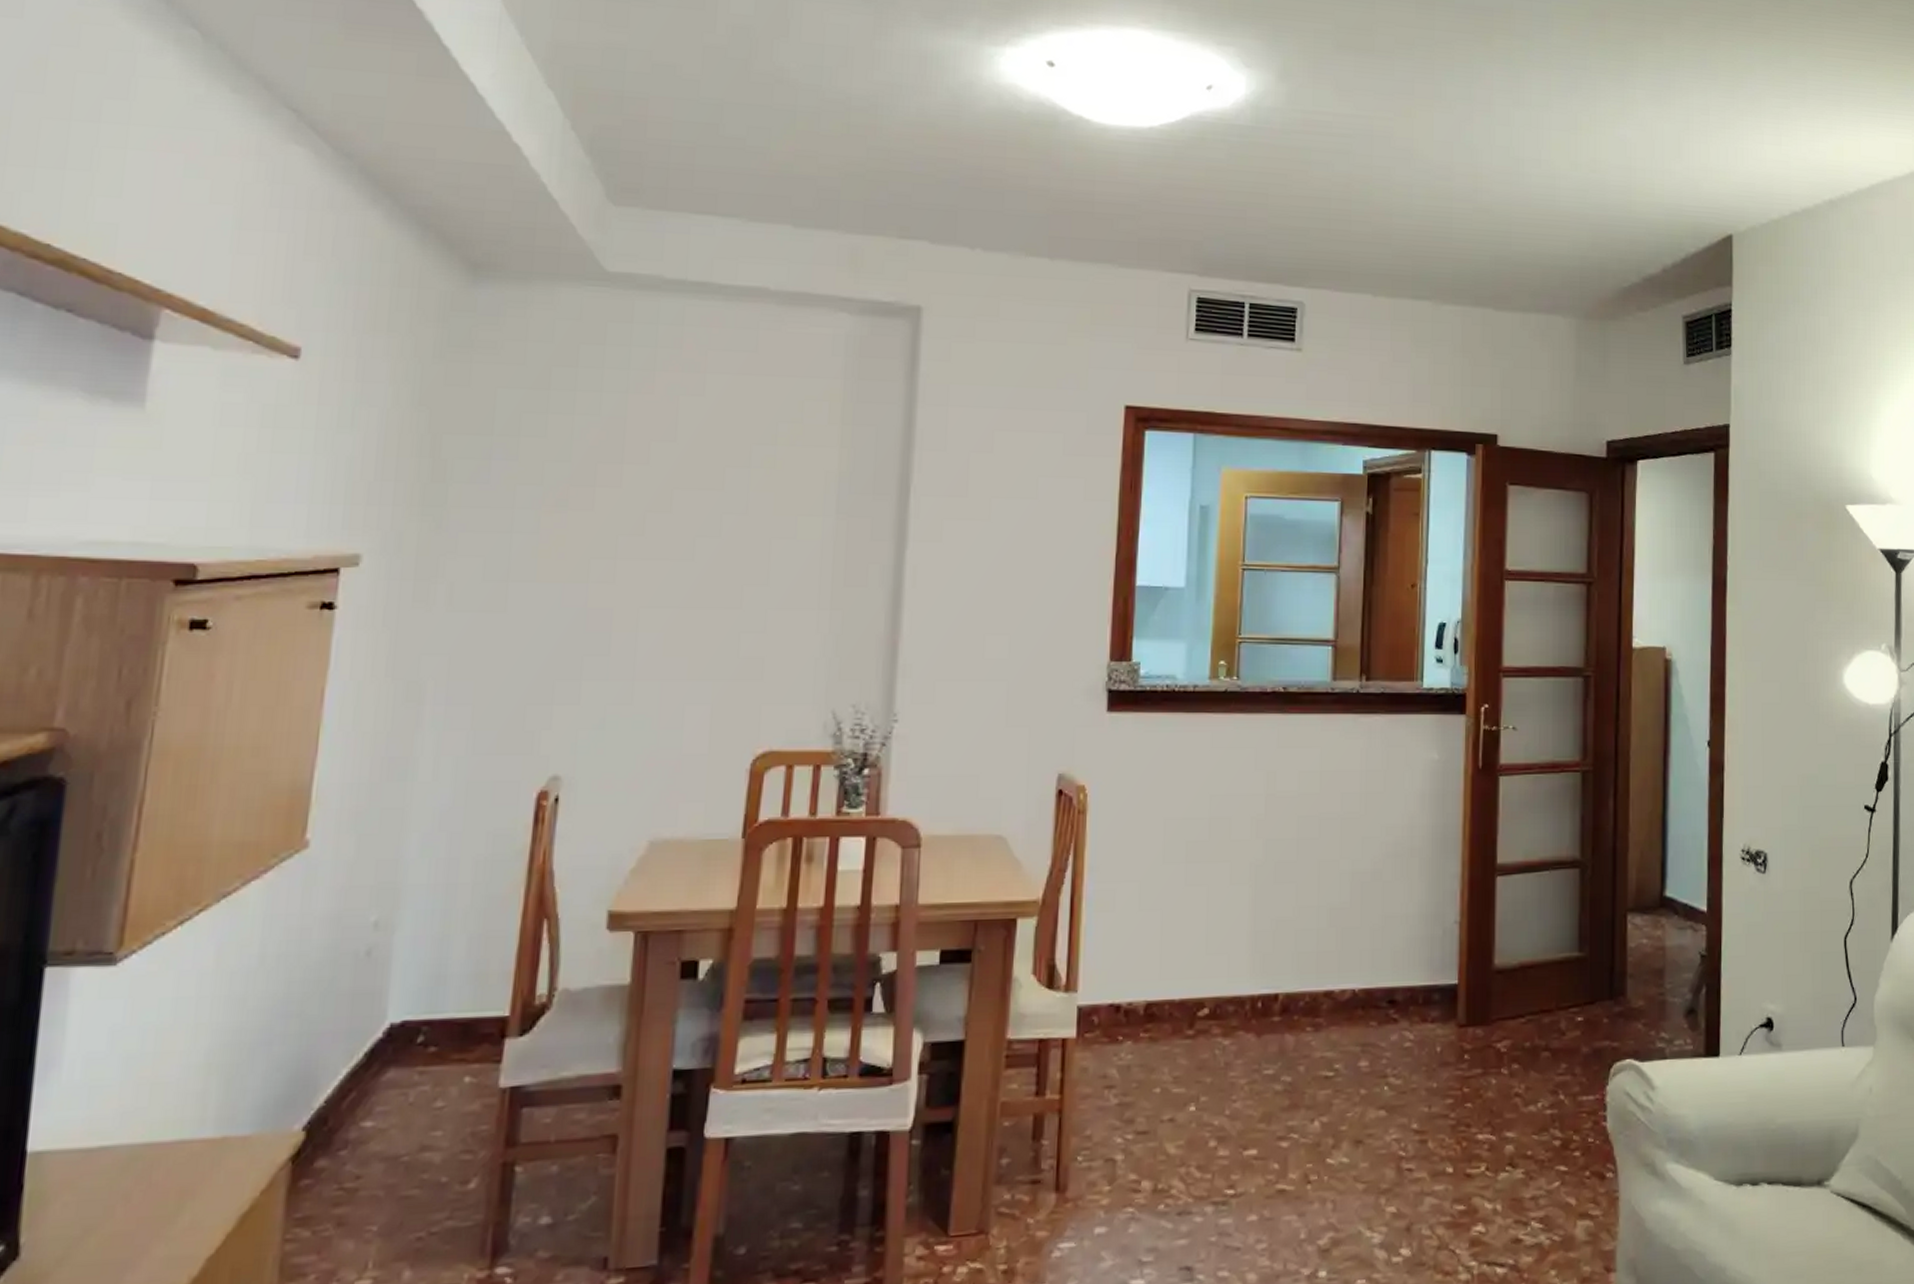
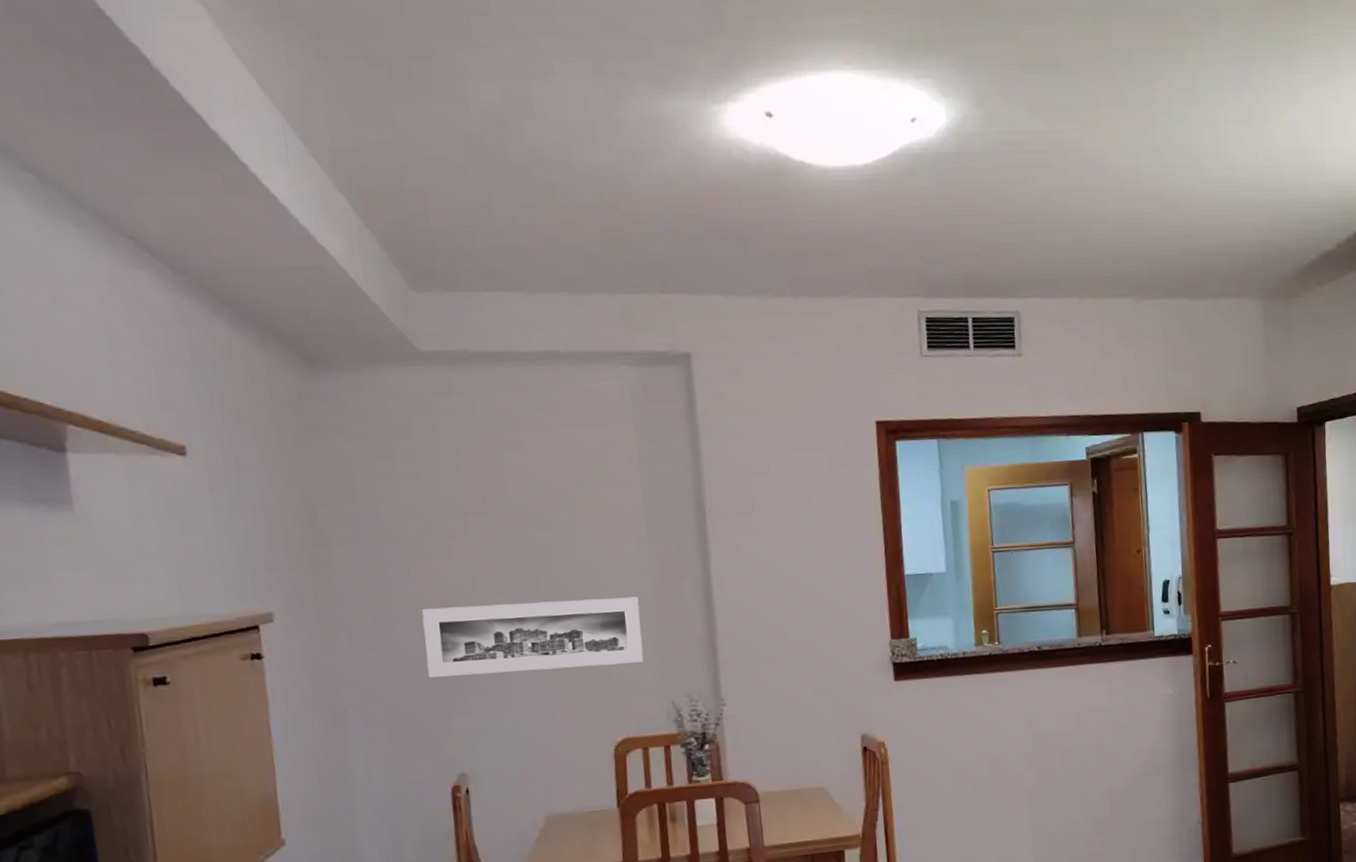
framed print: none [537,568,813,659] -> present [421,596,644,678]

